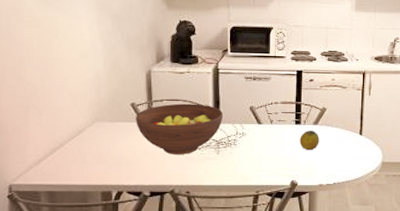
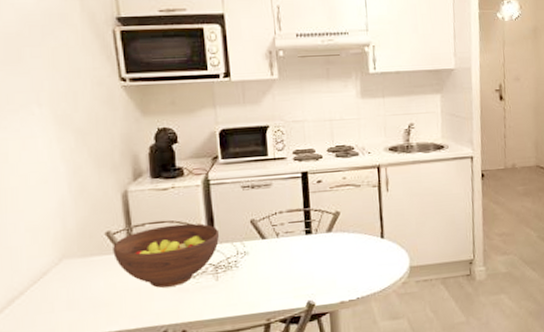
fruit: present [300,130,319,151] -> none [312,239,336,264]

